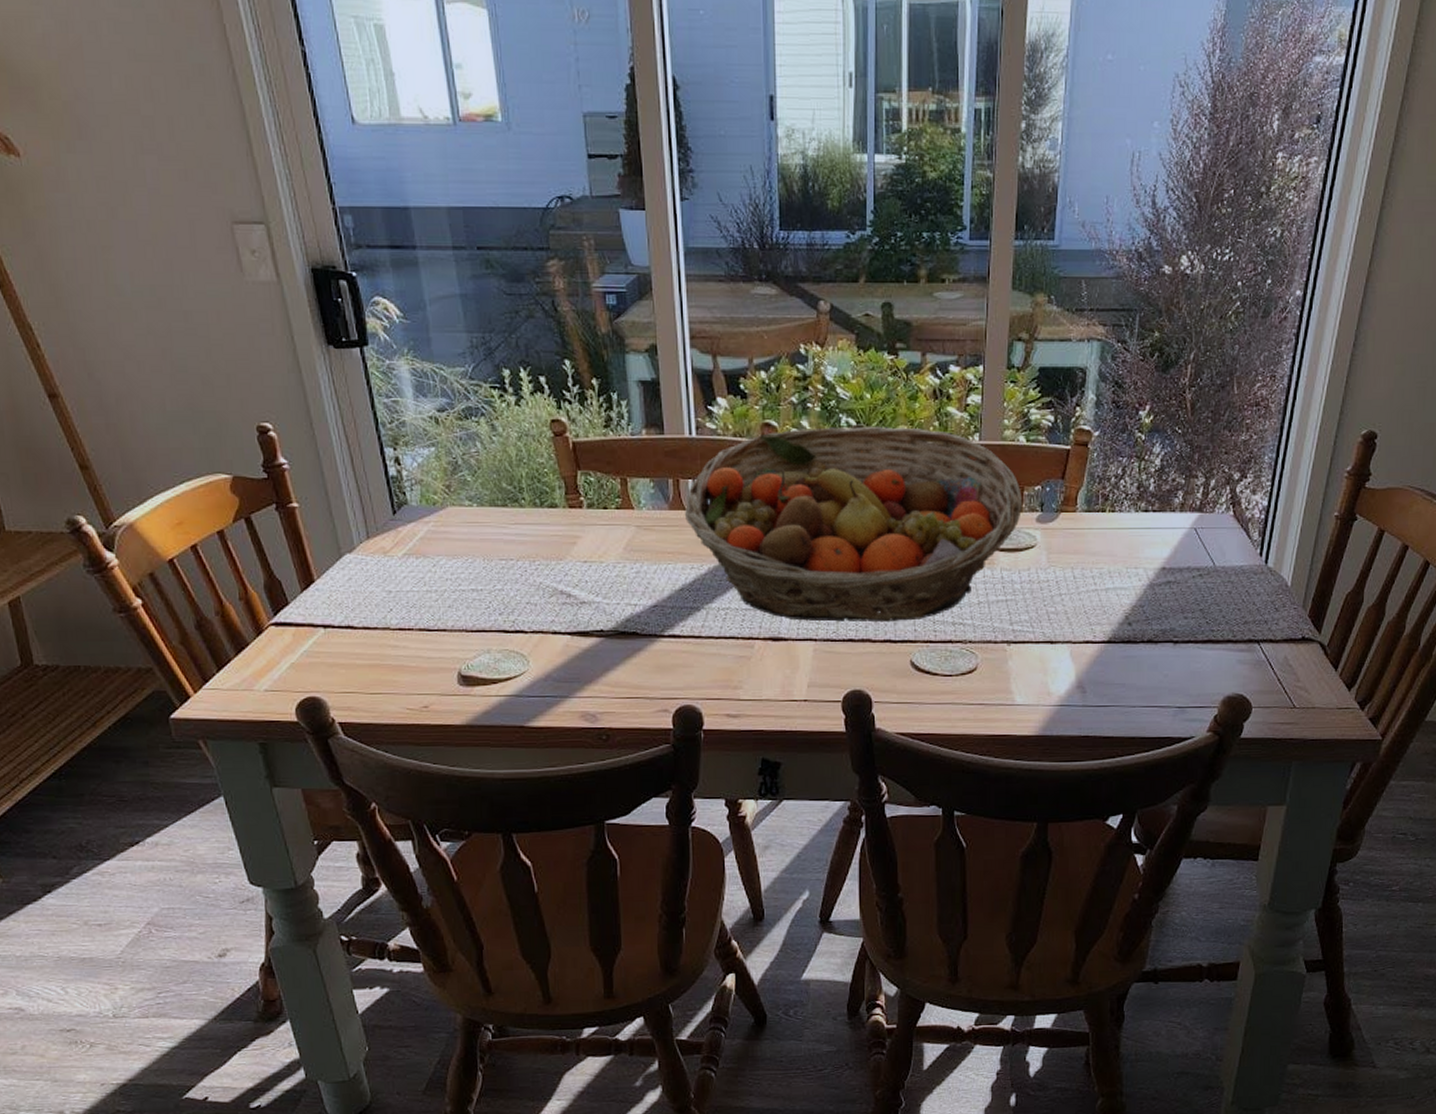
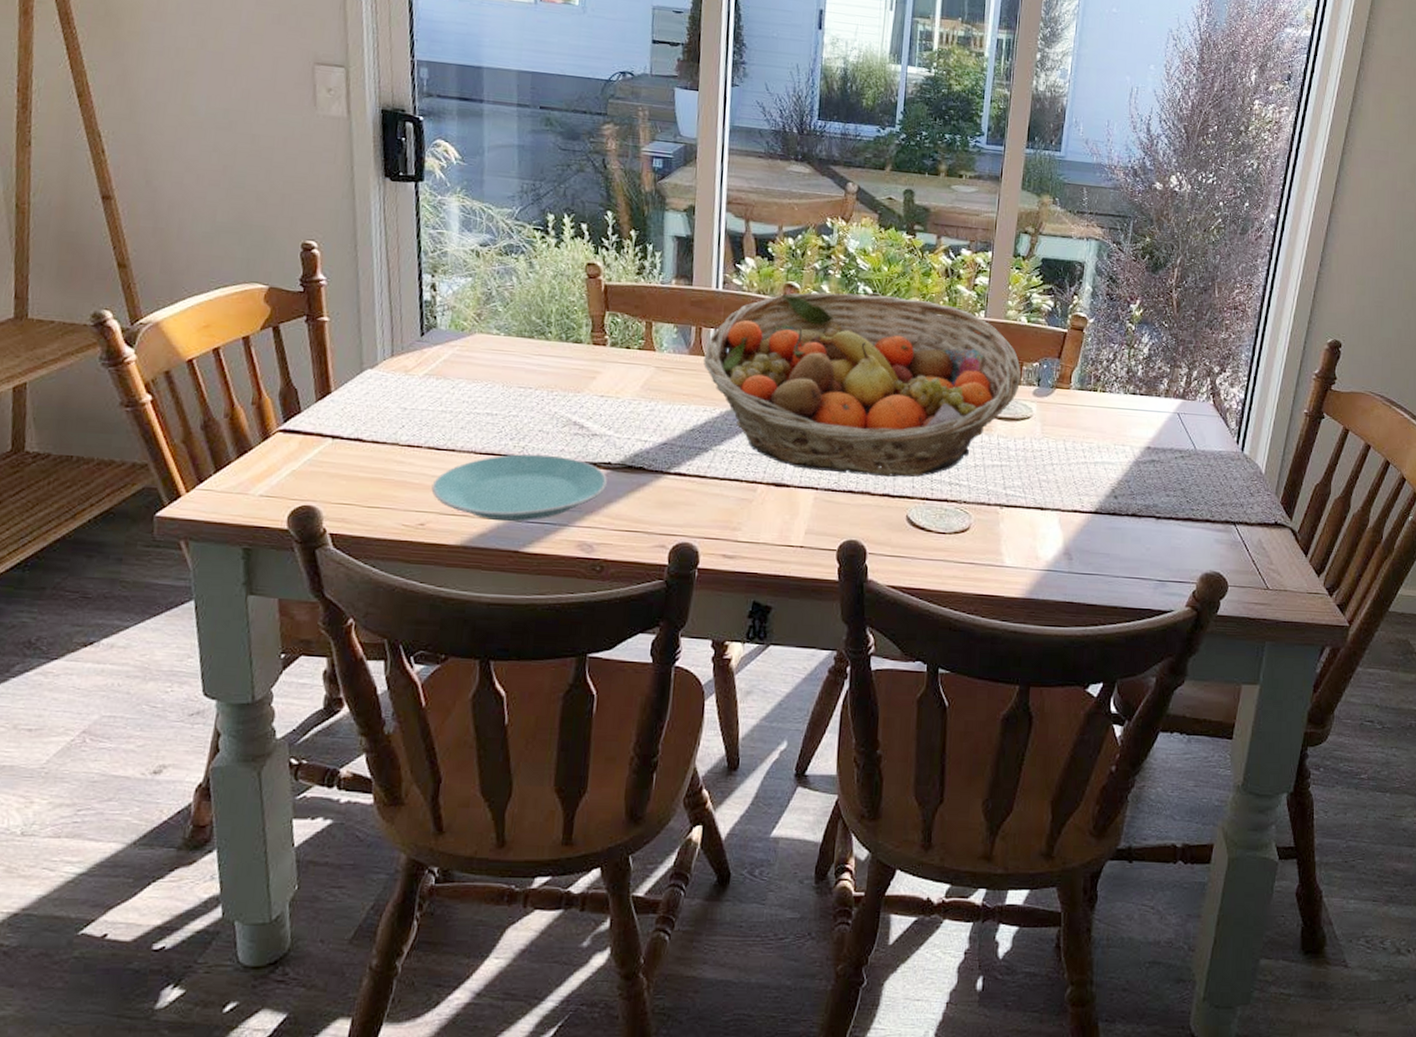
plate: none [429,627,602,698] -> present [431,453,607,522]

